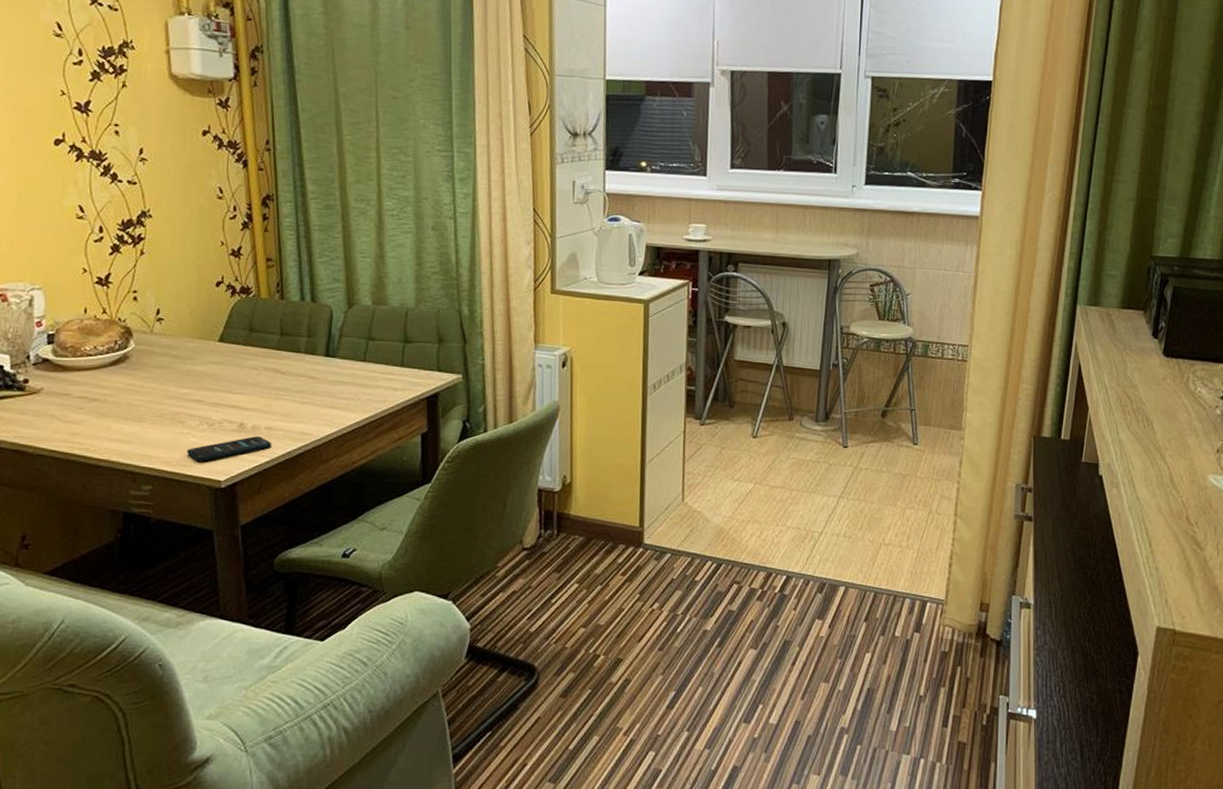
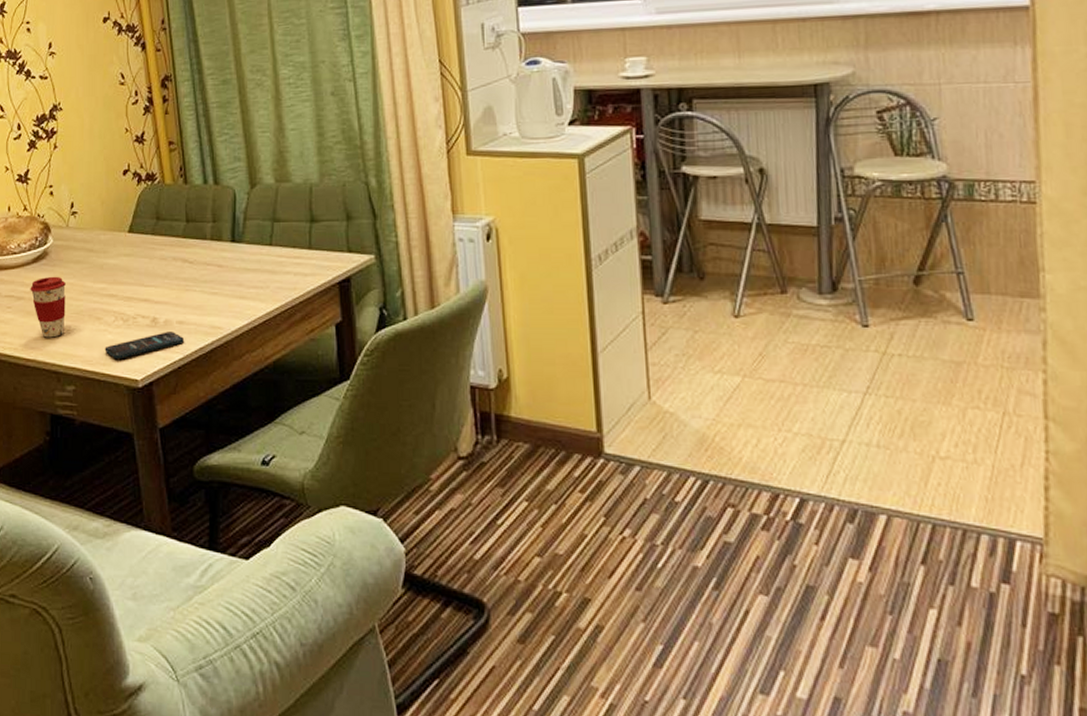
coffee cup: none [106,379,147,439] -> present [30,276,66,338]

